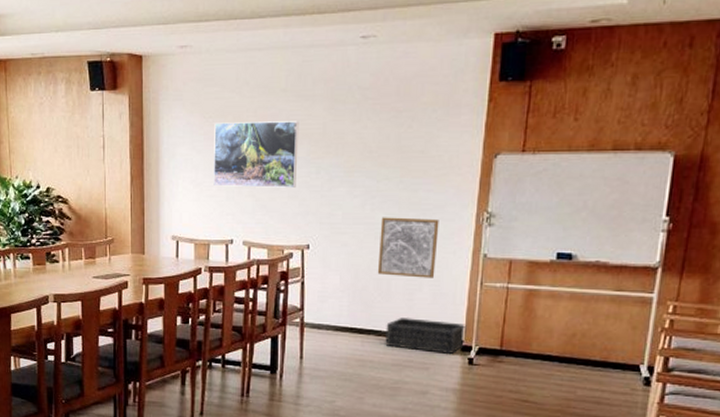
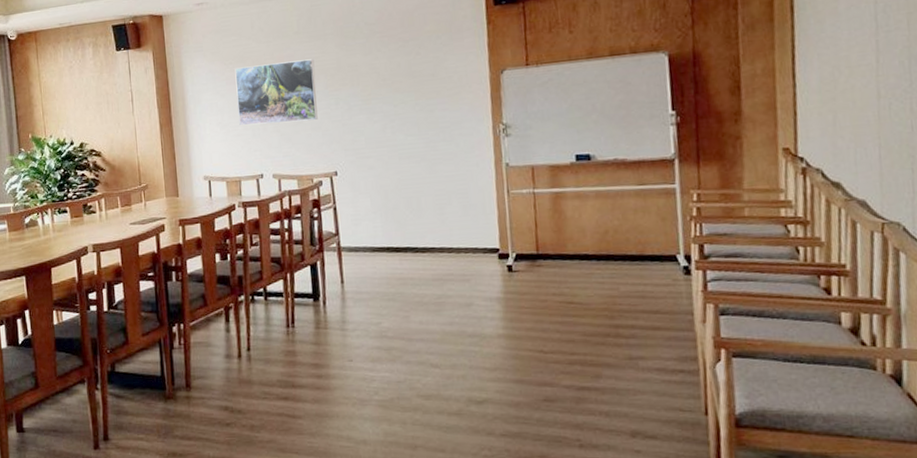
wall art: present [377,217,439,278] -> none [402,135,462,193]
basket: present [385,318,467,354] -> none [421,231,501,264]

